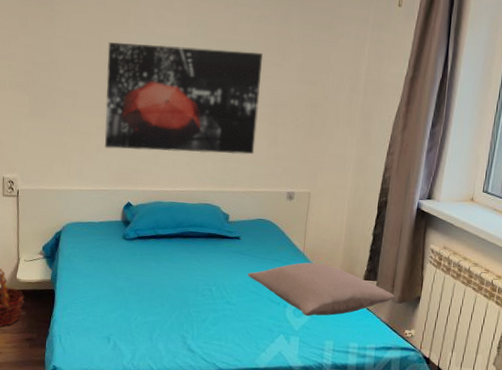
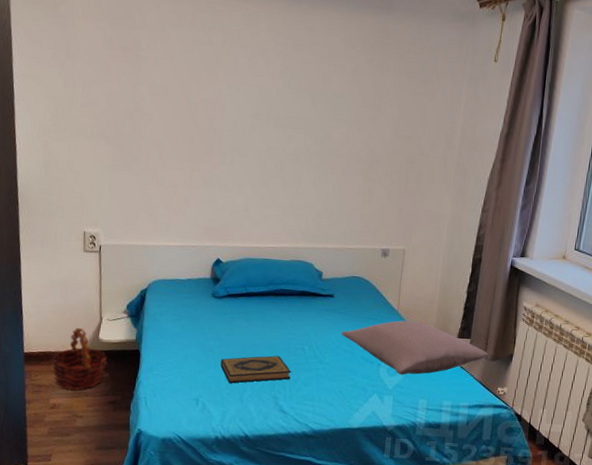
wall art: present [104,42,263,155] -> none [193,91,358,211]
hardback book: none [131,296,199,323] -> present [220,355,291,383]

